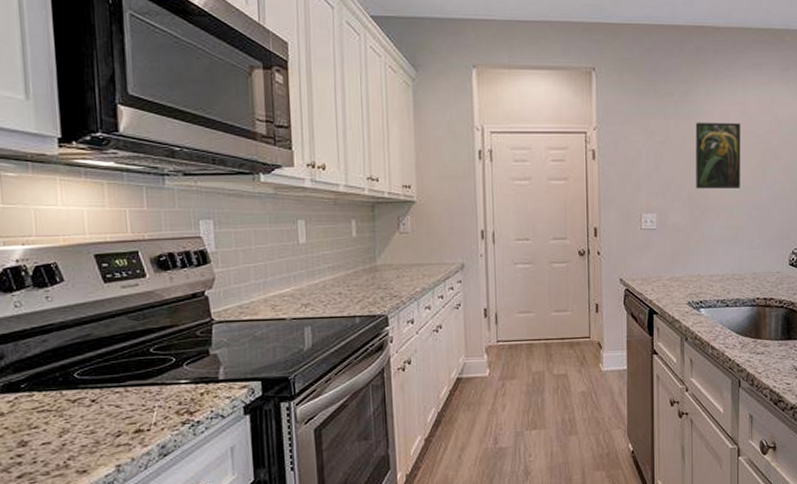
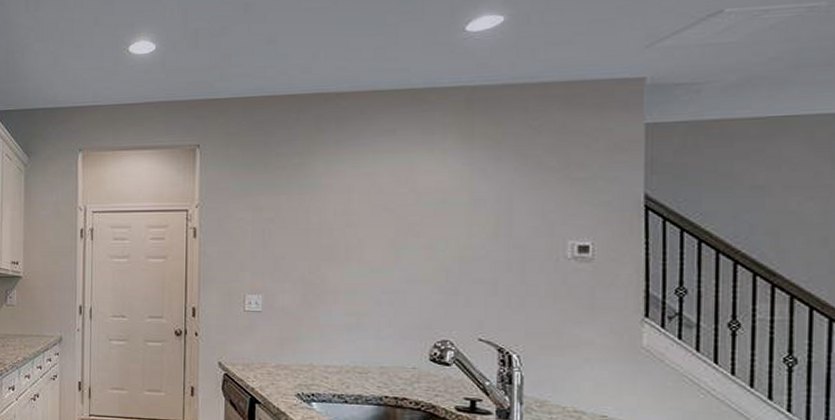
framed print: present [695,122,741,189] -> none [310,196,368,269]

